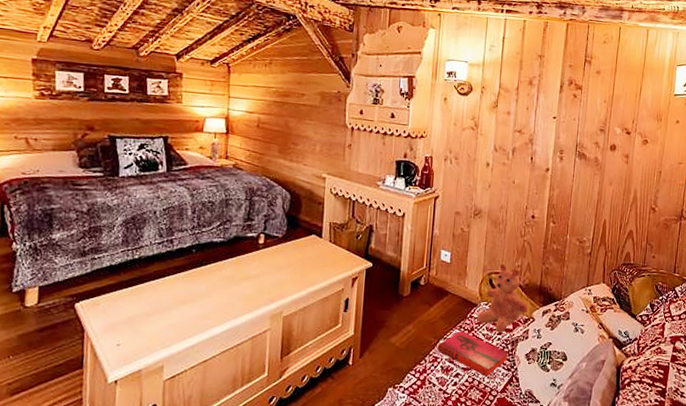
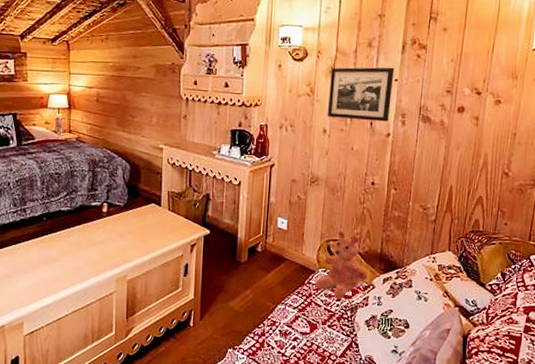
hardback book: present [437,331,509,377] -> none [275,297,349,342]
picture frame: none [490,103,553,157] -> present [327,67,395,122]

